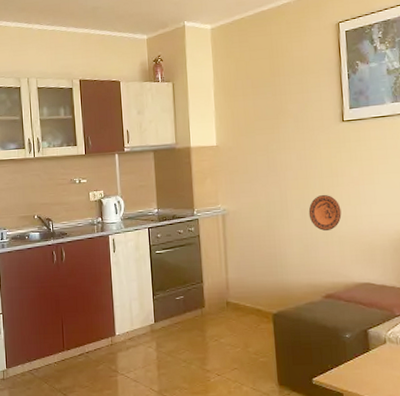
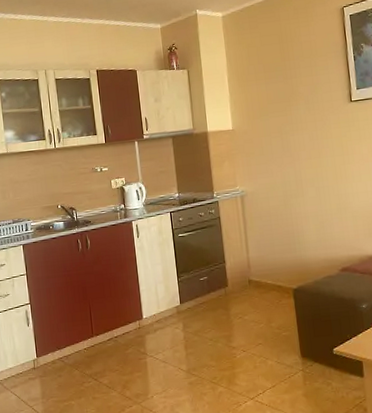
decorative plate: present [308,194,342,231] -> none [322,172,354,207]

